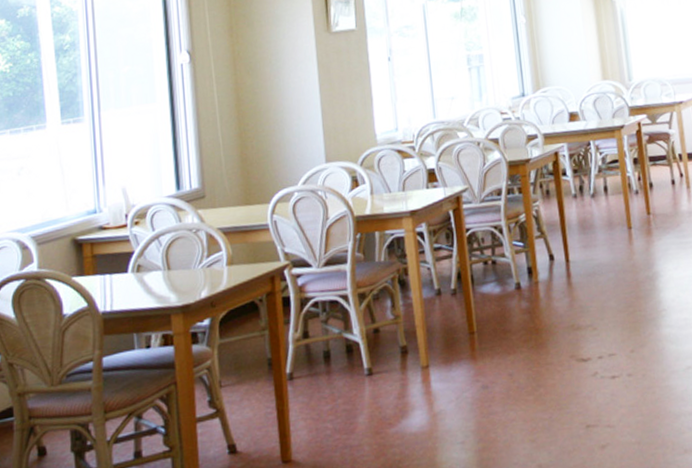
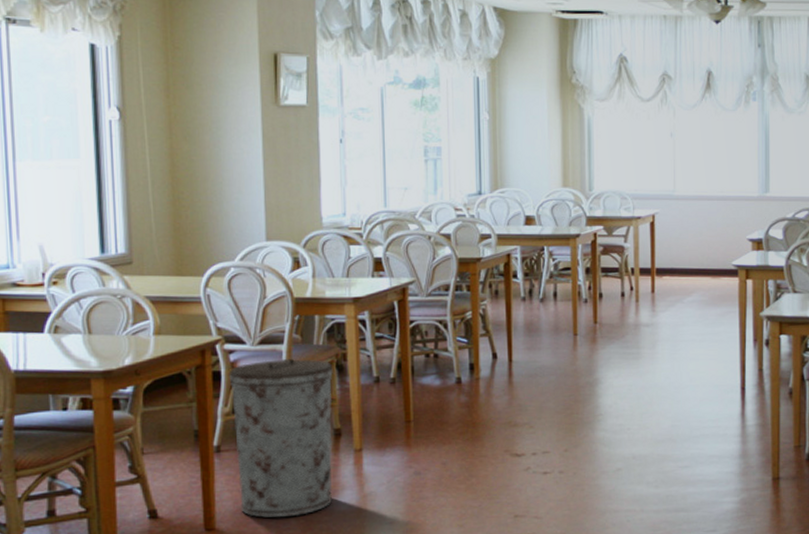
trash can: none [297,276,403,446] -> present [229,358,333,518]

